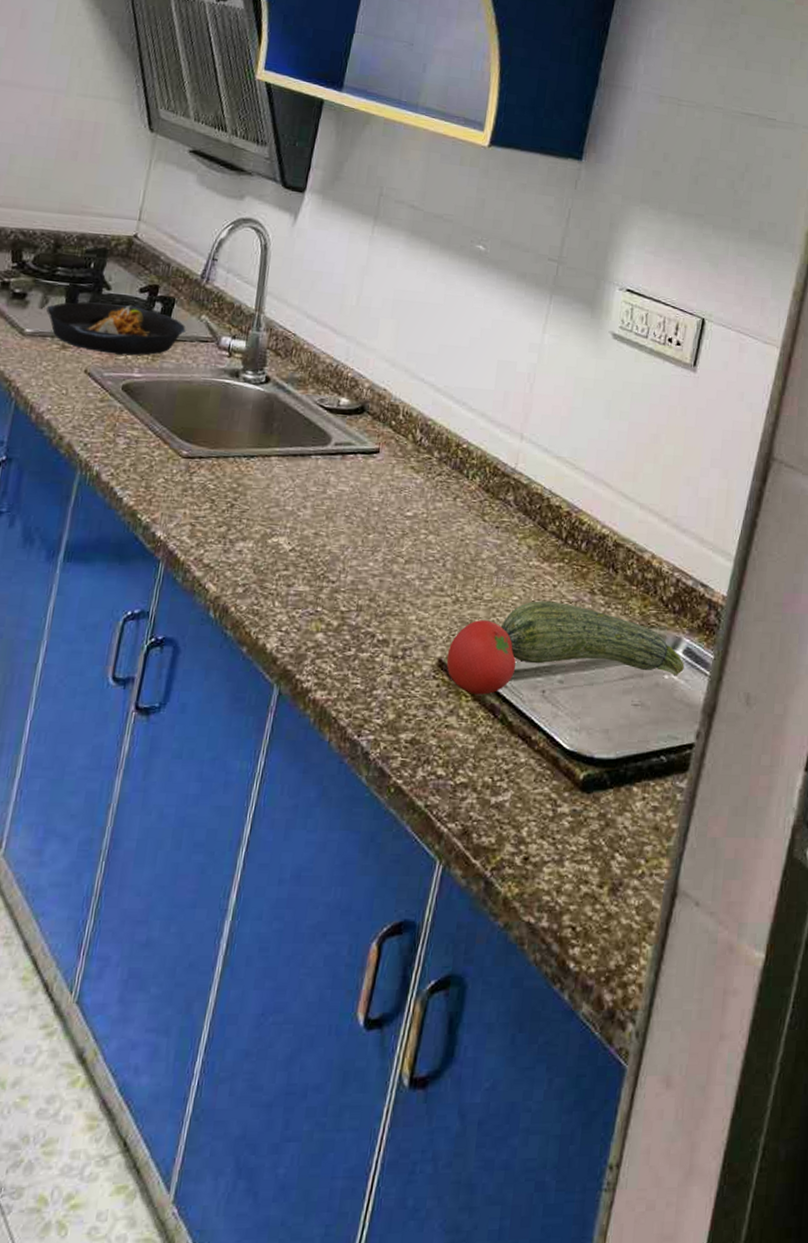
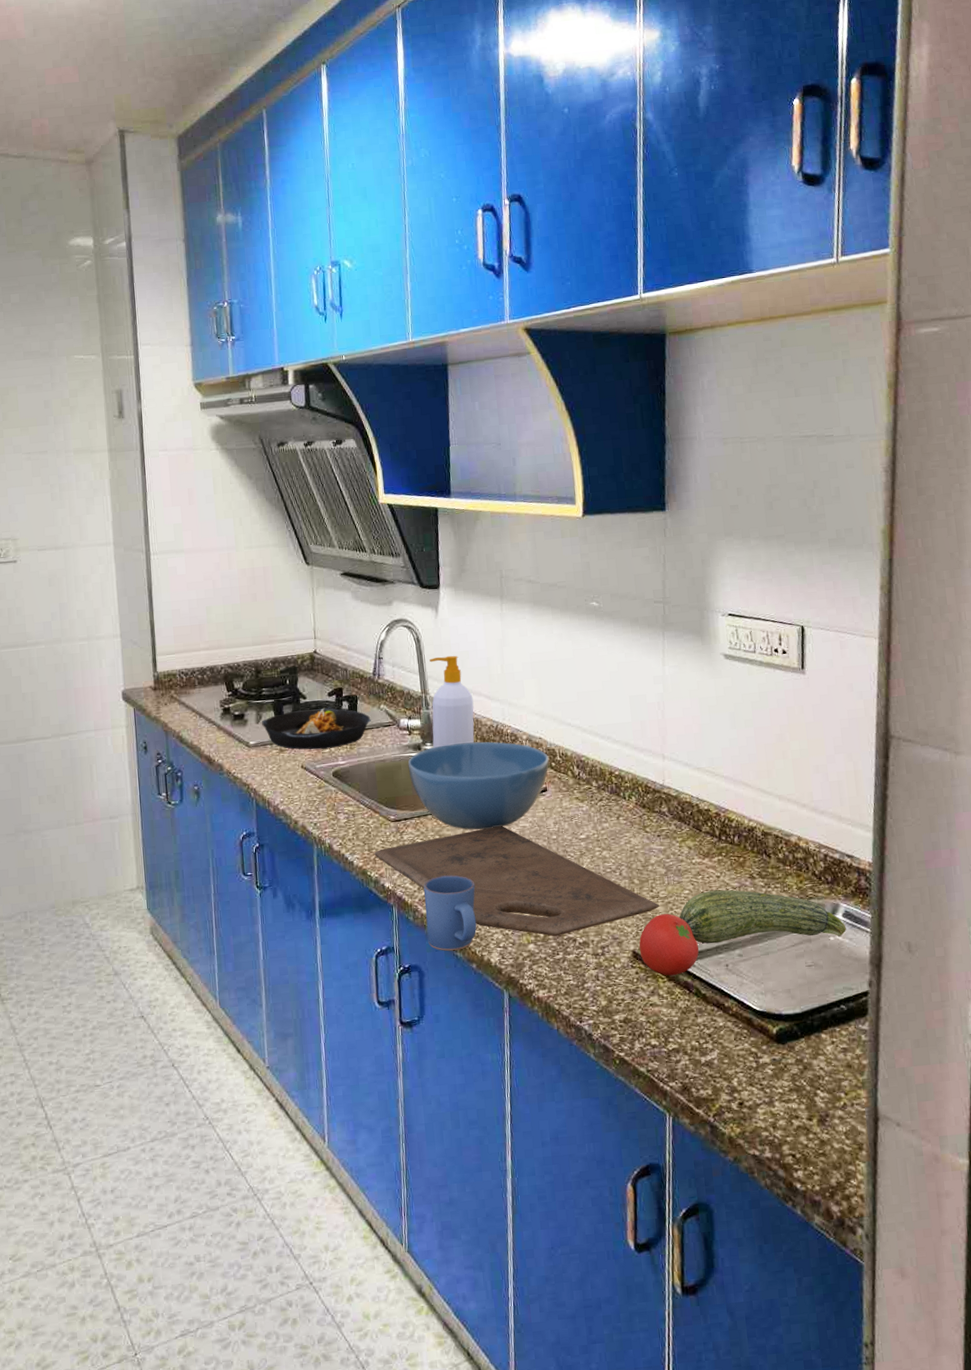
cutting board: none [151,484,482,628] -> present [374,825,660,937]
mug: none [193,533,268,628] -> present [423,875,477,952]
bowl: none [217,376,390,487] -> present [407,741,549,830]
soap bottle: none [254,271,316,381] -> present [429,655,475,748]

